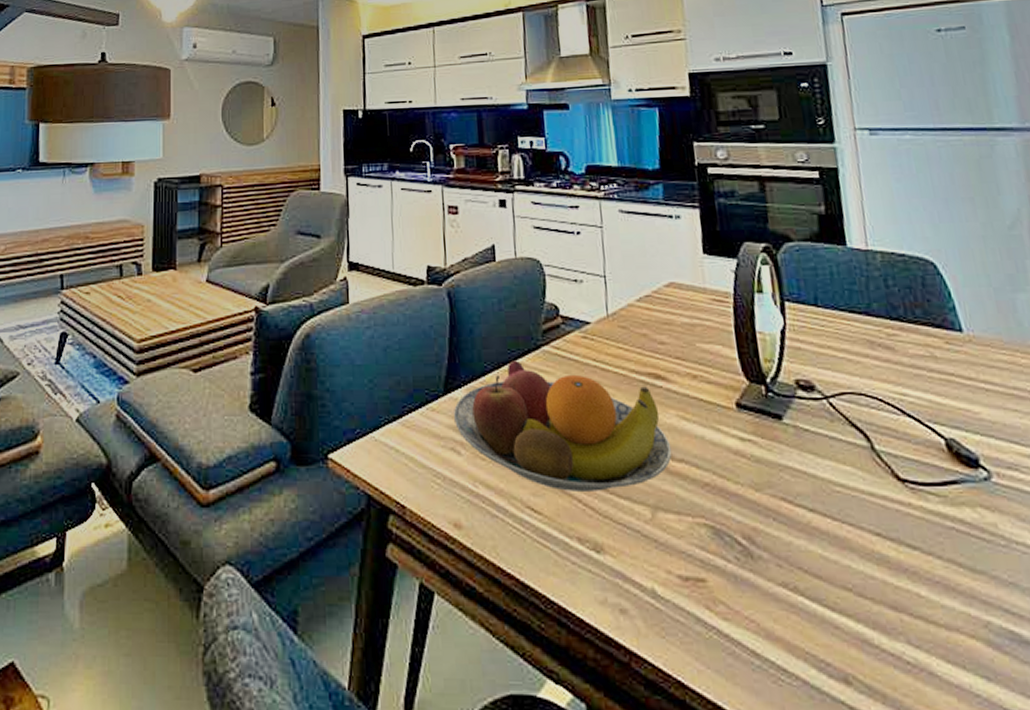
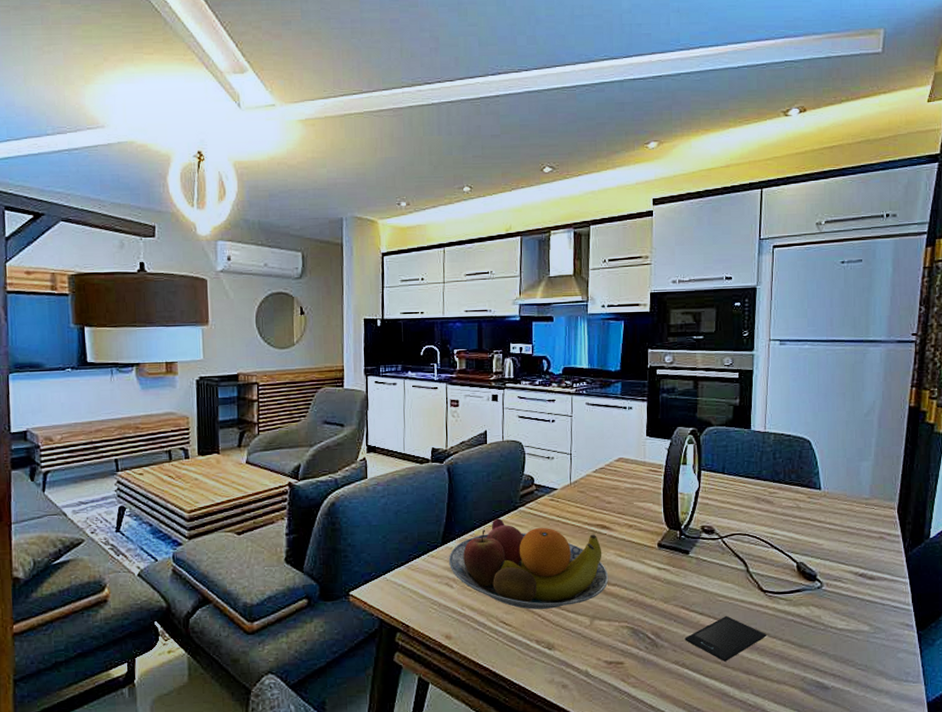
smartphone: none [792,515,917,588] -> present [685,615,766,662]

